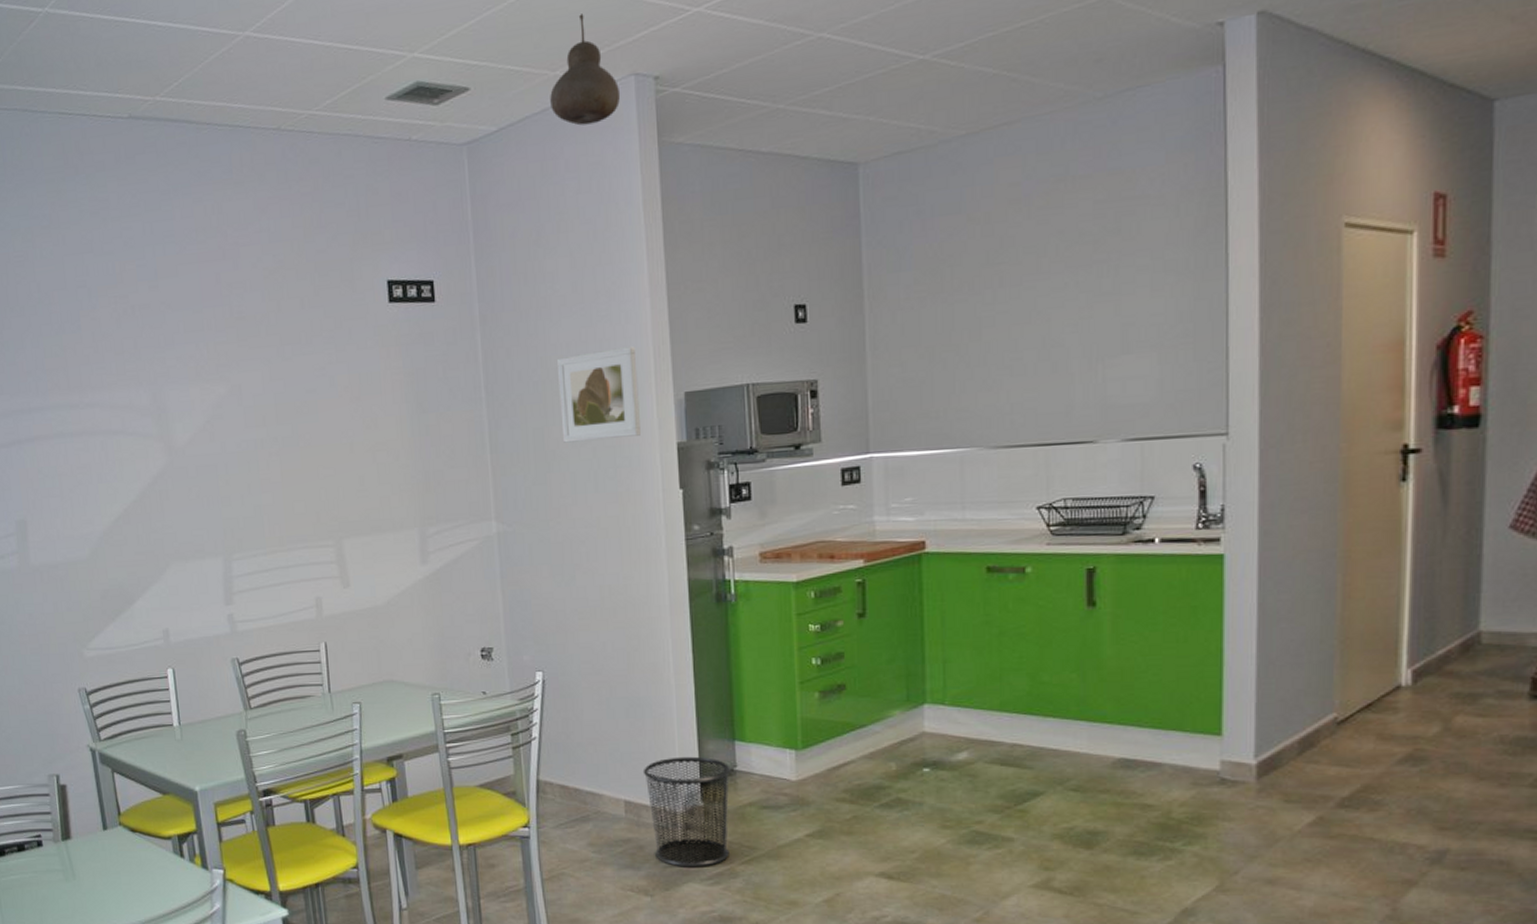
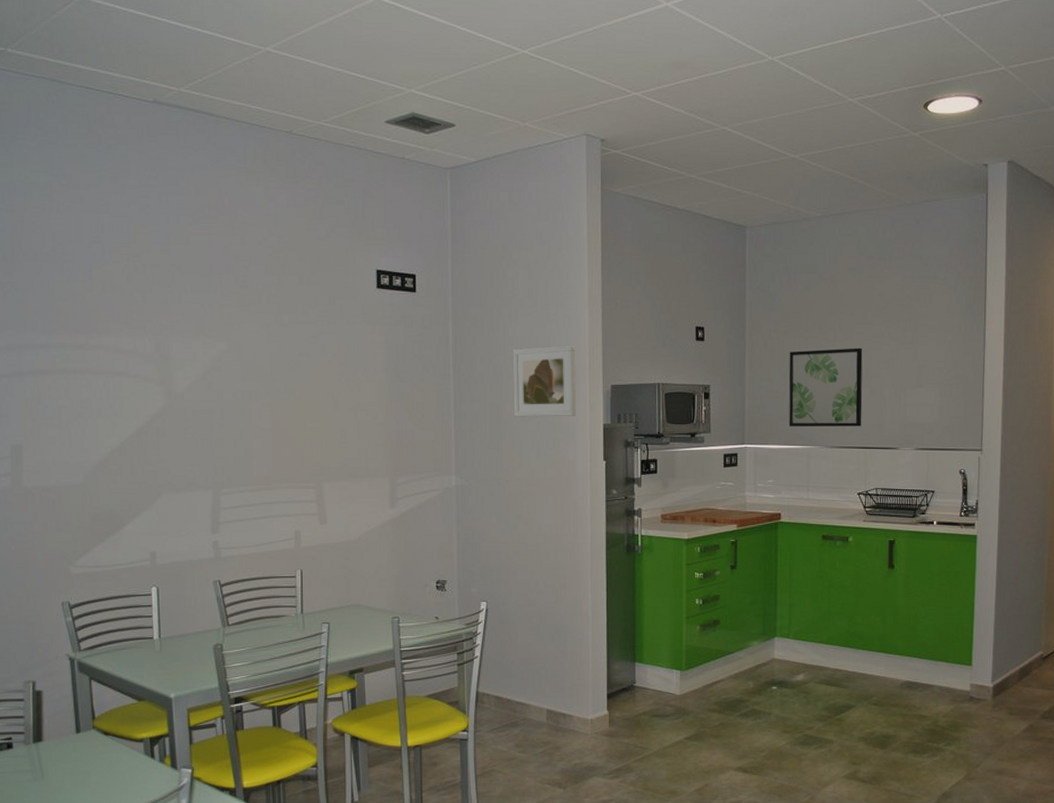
pendant light: present [550,14,621,126] -> none [520,82,575,168]
waste bin: present [643,756,731,867] -> none [562,674,631,764]
wall art: none [928,308,1039,424] -> present [789,348,863,427]

